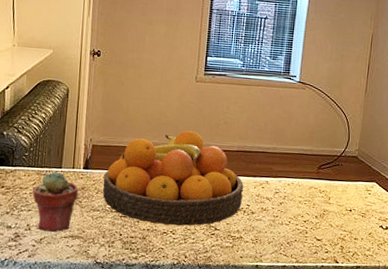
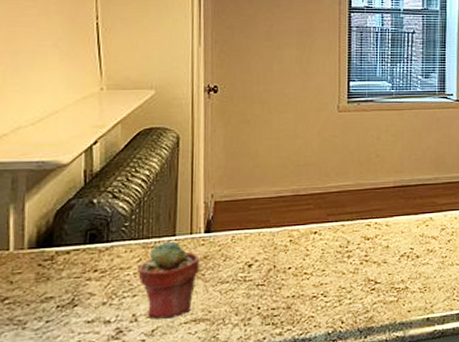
fruit bowl: present [102,130,243,226] -> none [231,169,404,288]

